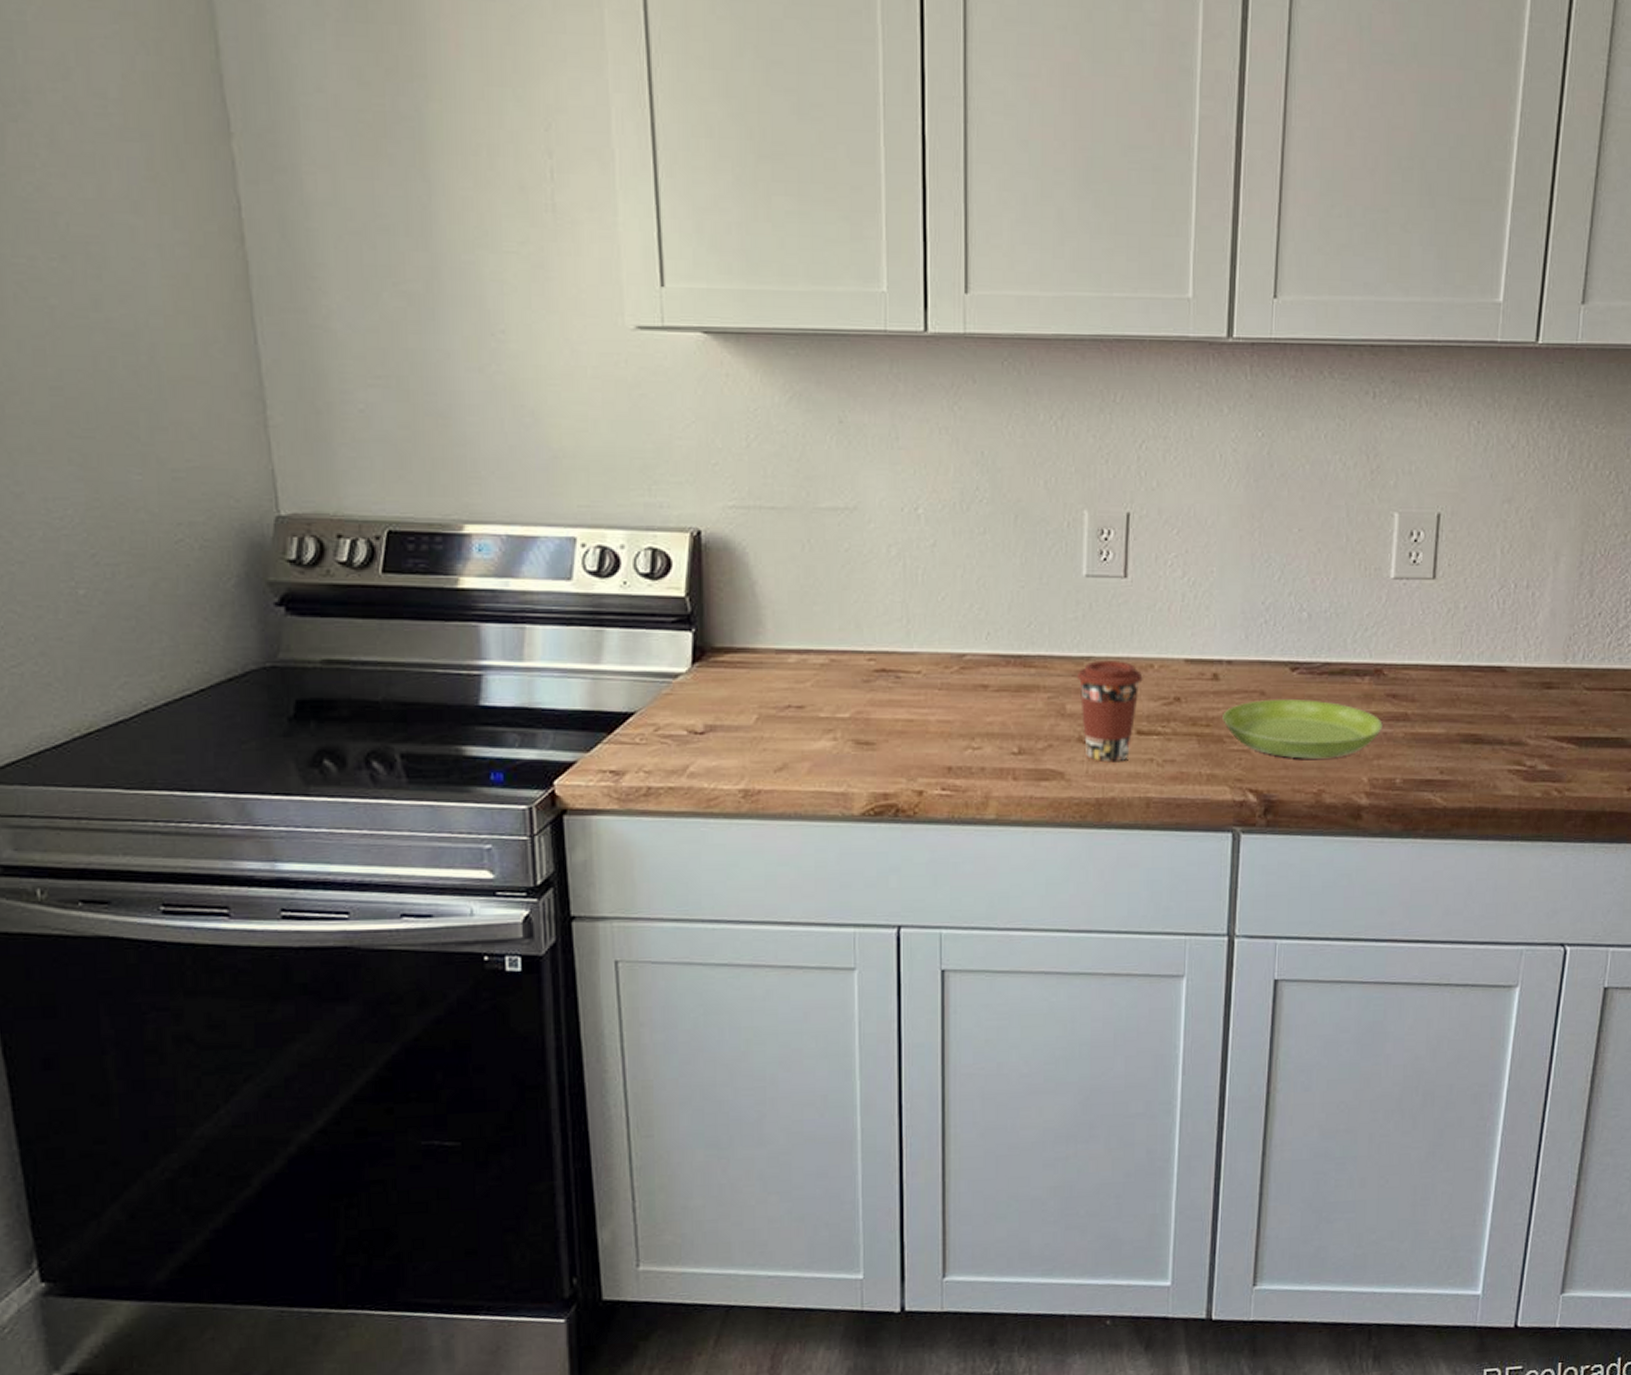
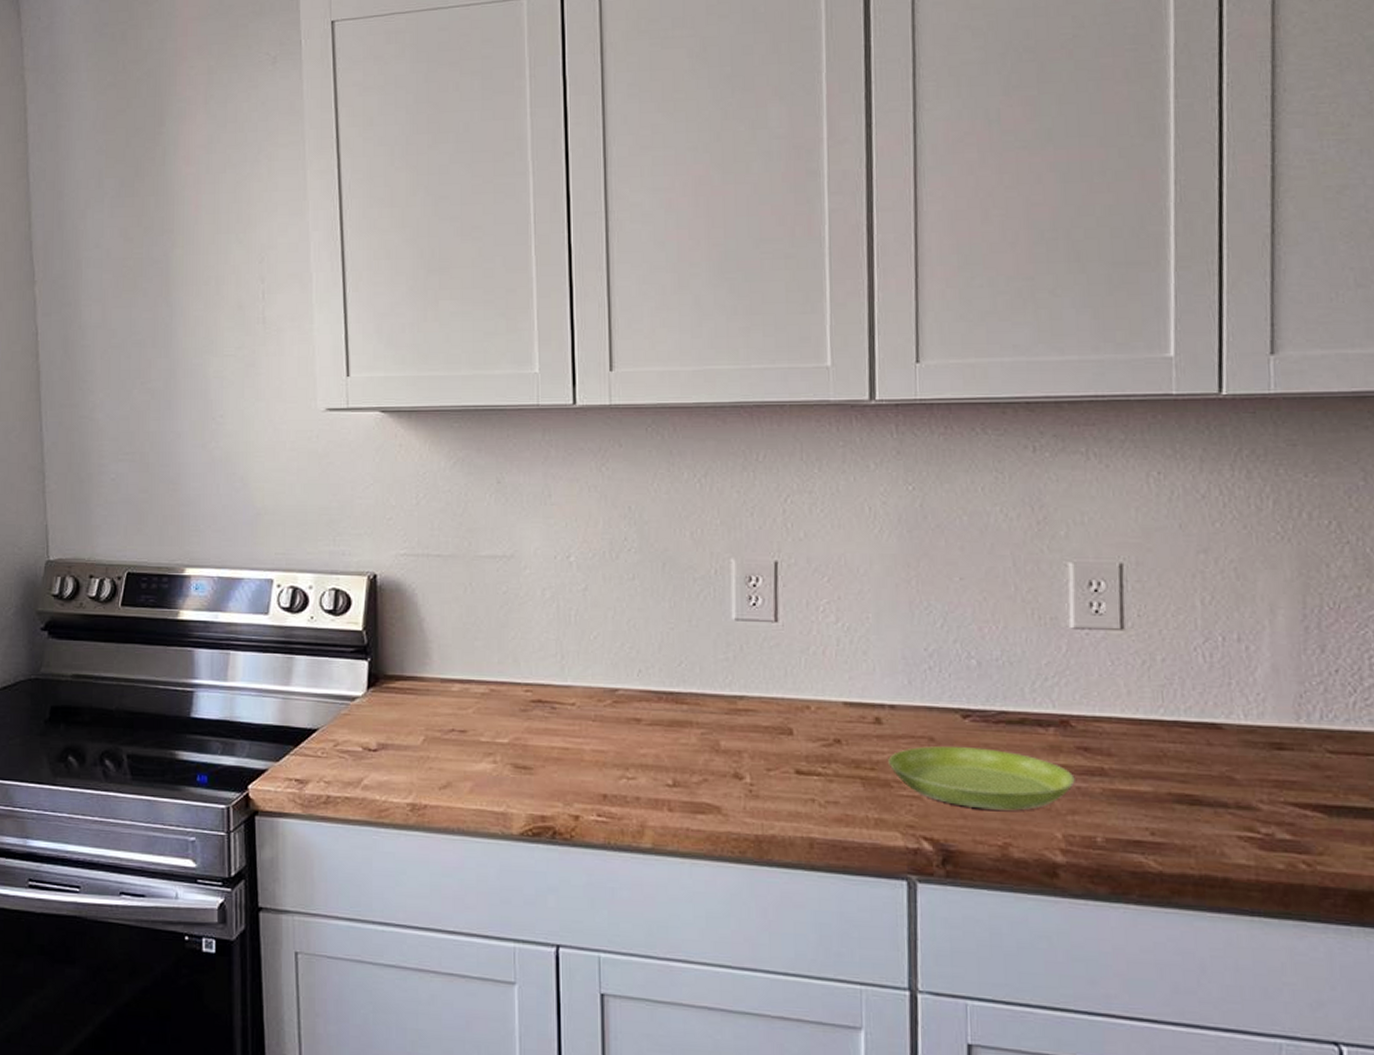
coffee cup: present [1076,661,1143,763] -> none [729,700,800,801]

